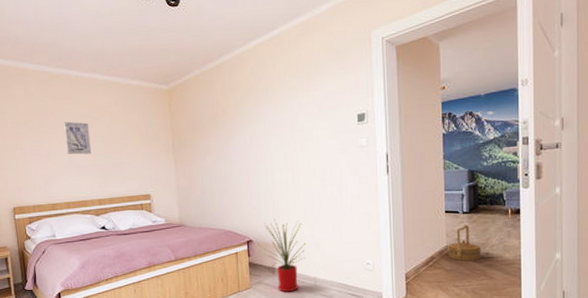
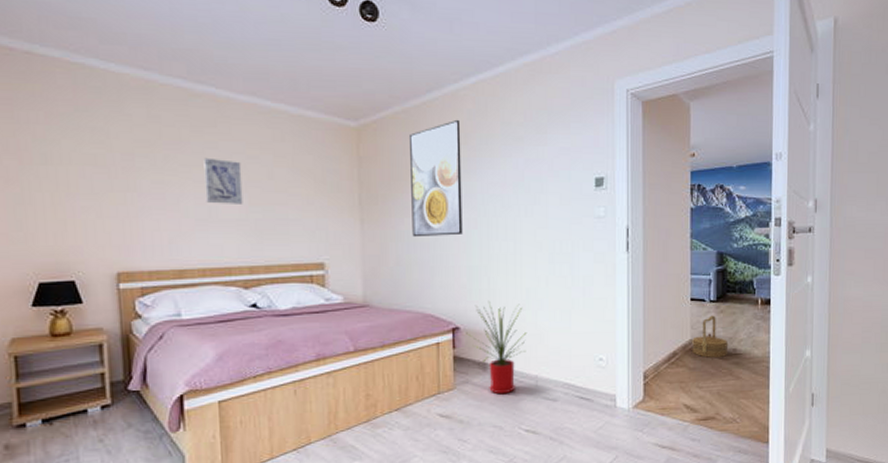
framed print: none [207,76,252,172] -> present [410,119,463,238]

